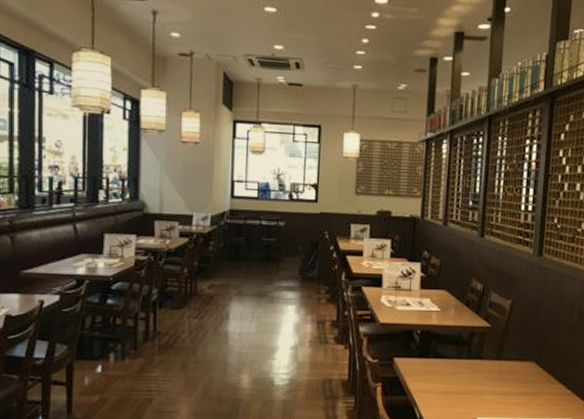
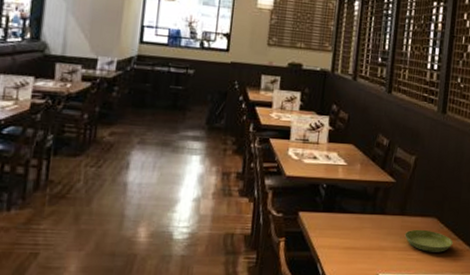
saucer: none [502,373,553,396] -> present [405,229,454,252]

